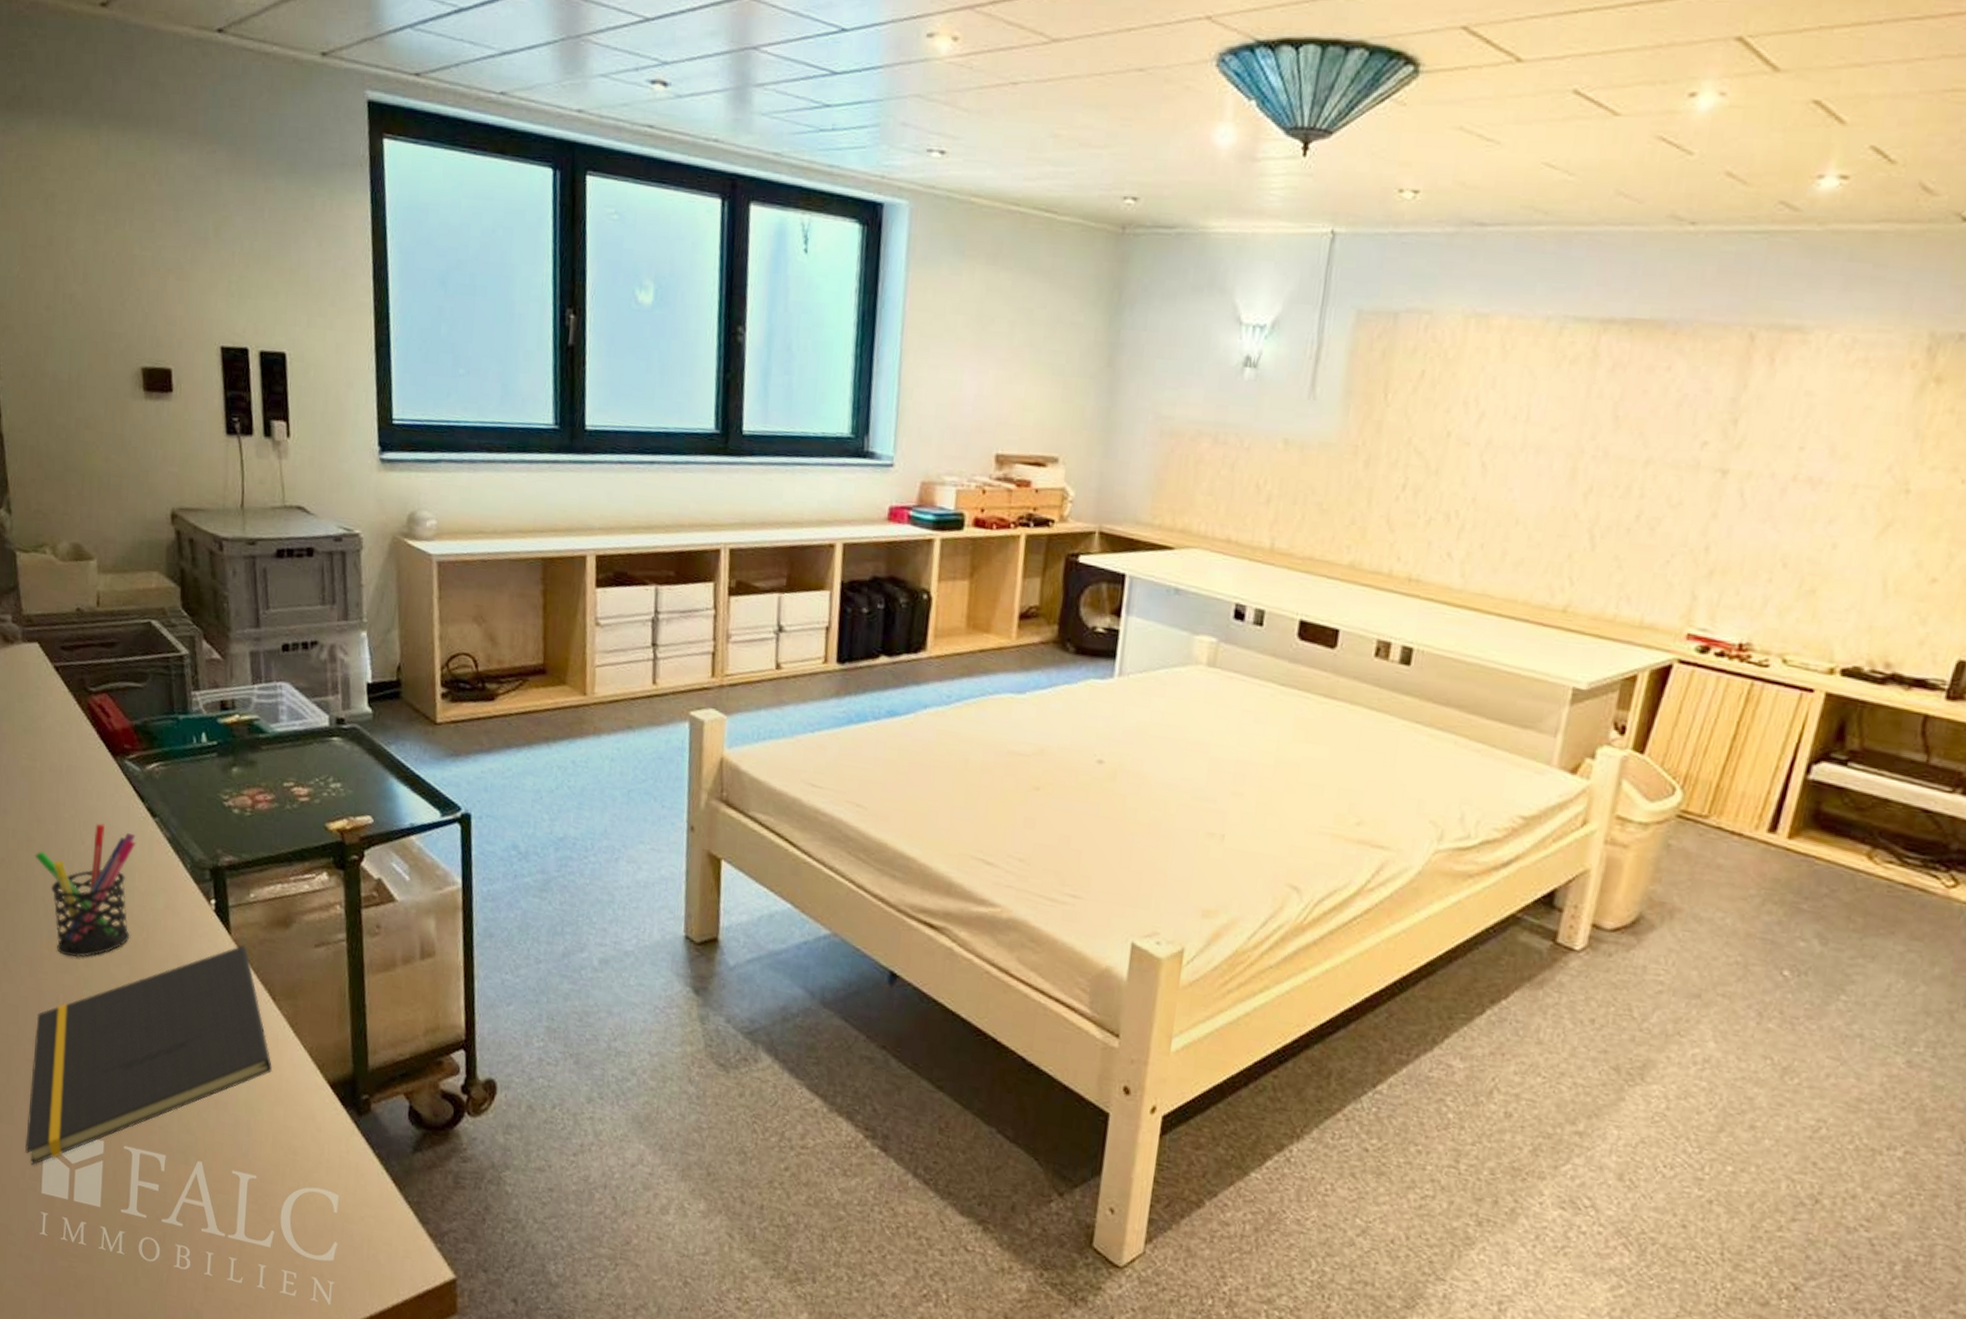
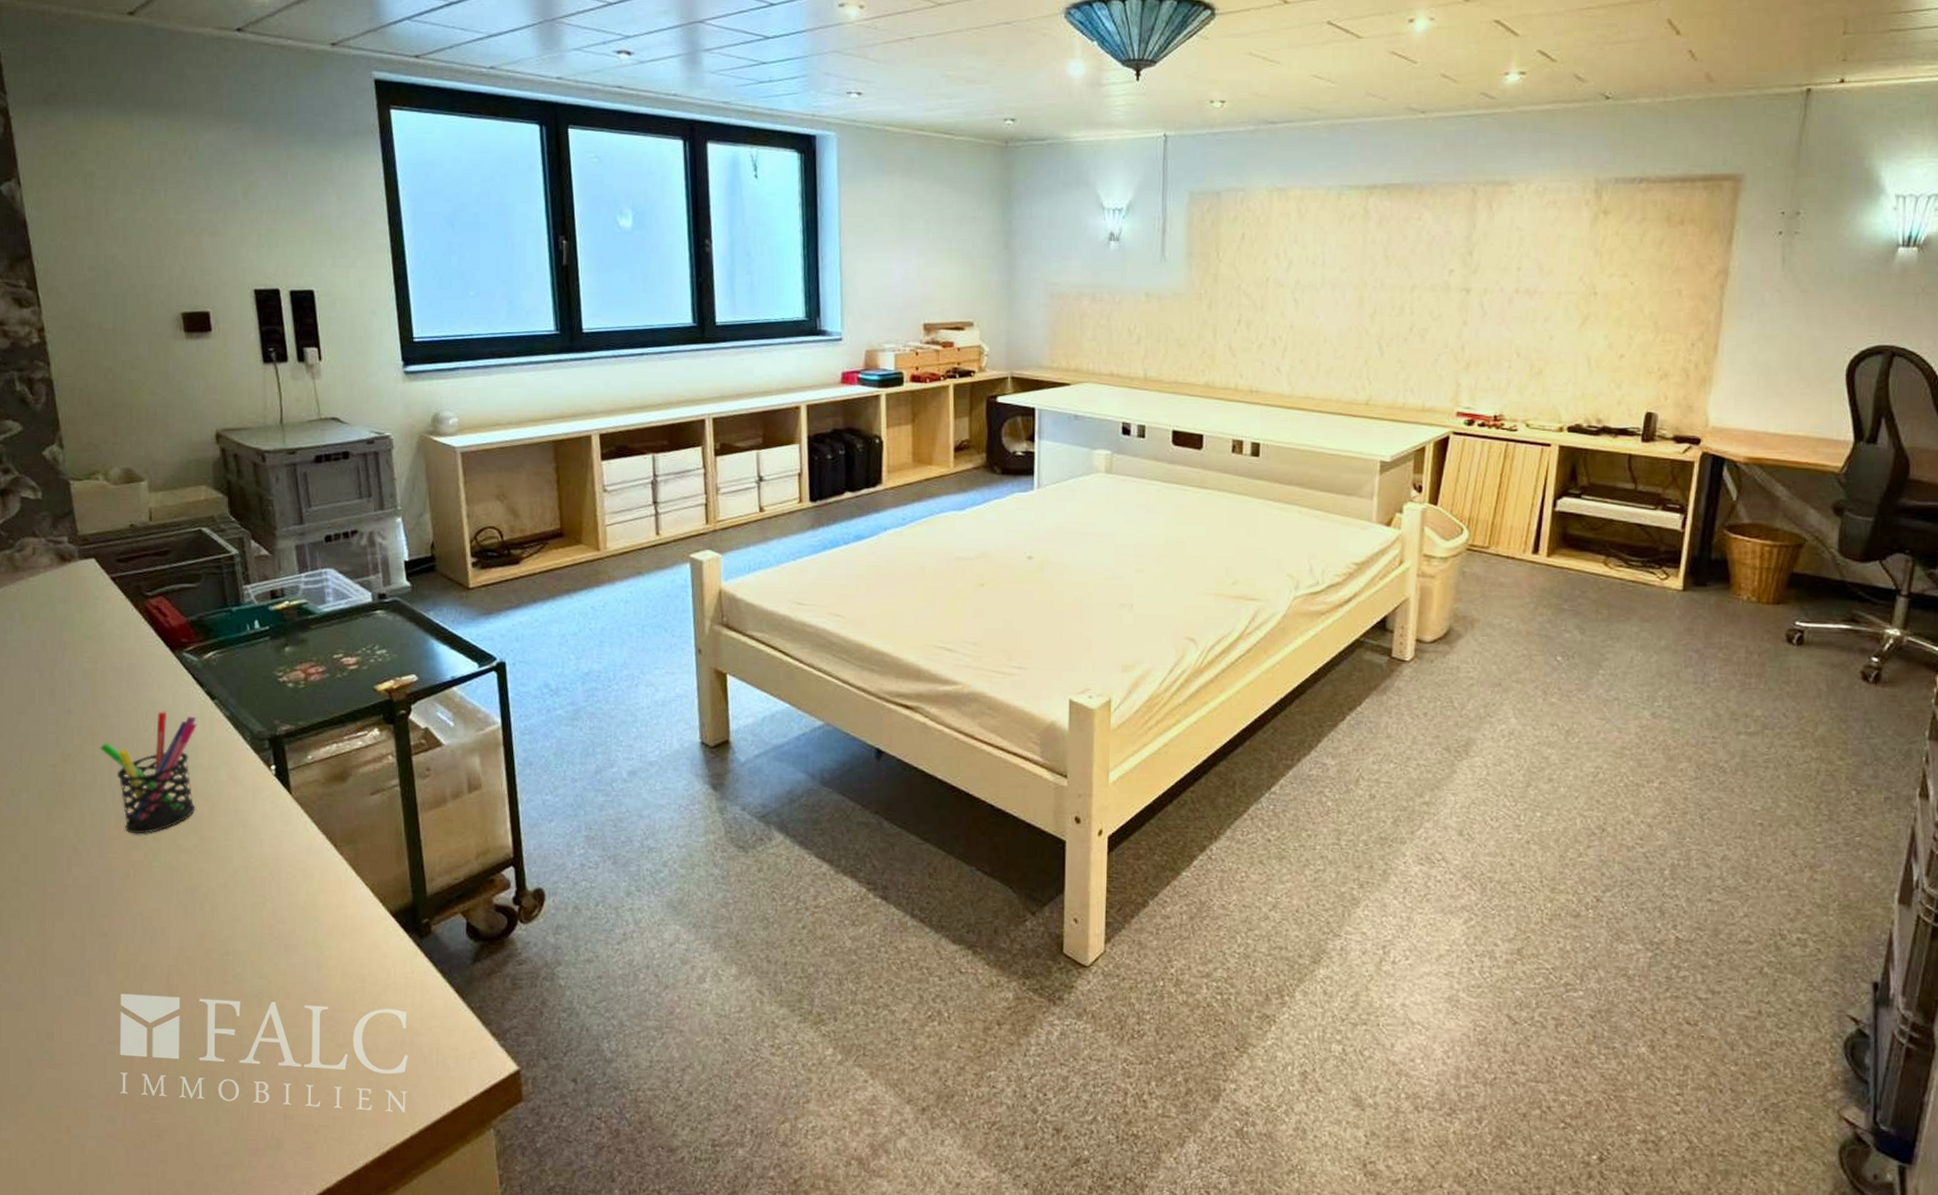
notepad: present [25,944,273,1166] -> none [102,801,338,1031]

